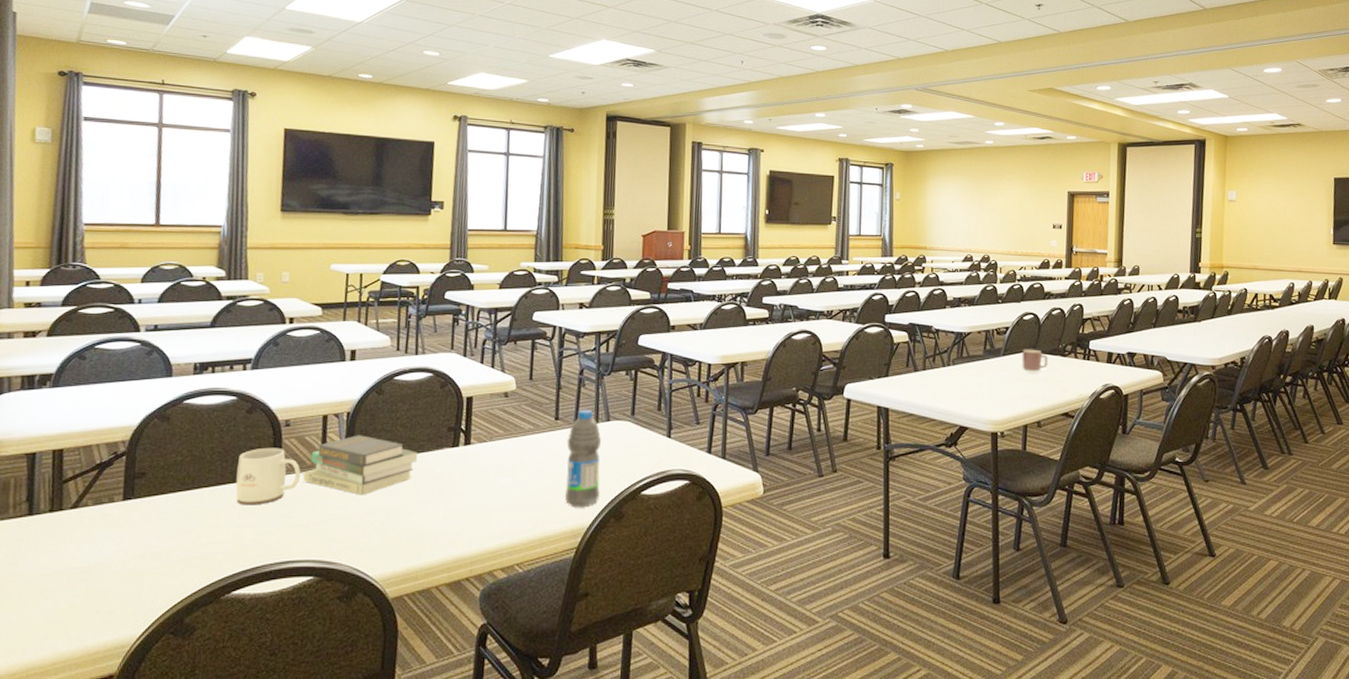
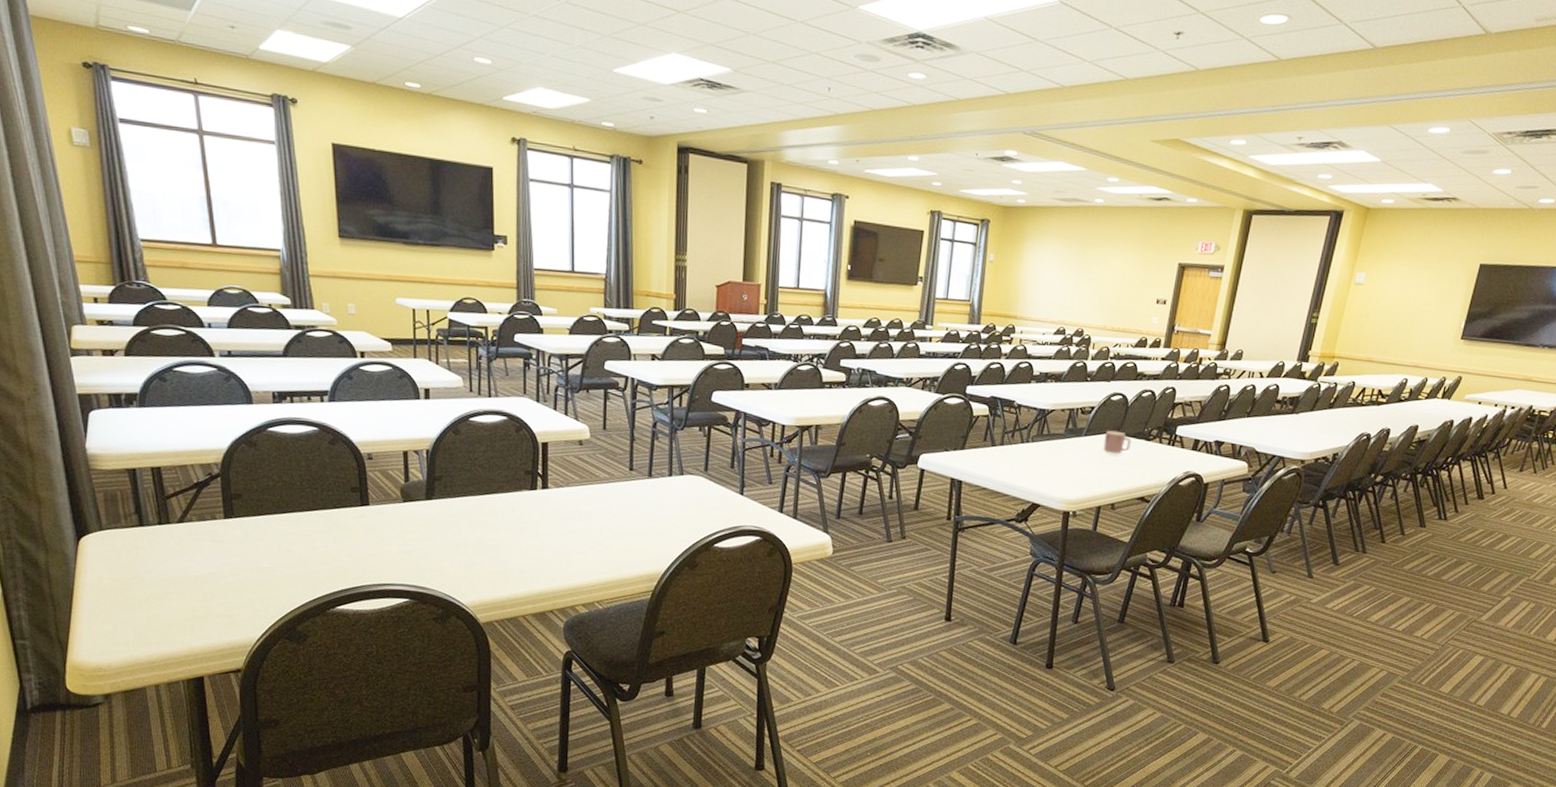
mug: present [235,447,301,505] -> none [326,478,388,532]
books: present [303,435,418,495] -> none [391,472,498,529]
water bottle: present [564,409,602,506] -> none [640,461,676,554]

